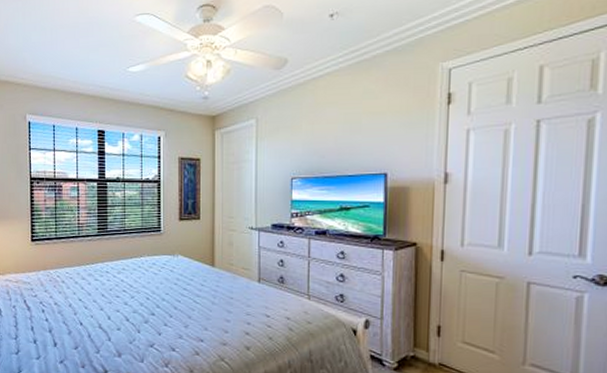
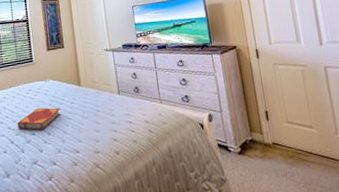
hardback book: none [136,286,187,311] -> present [18,107,61,131]

